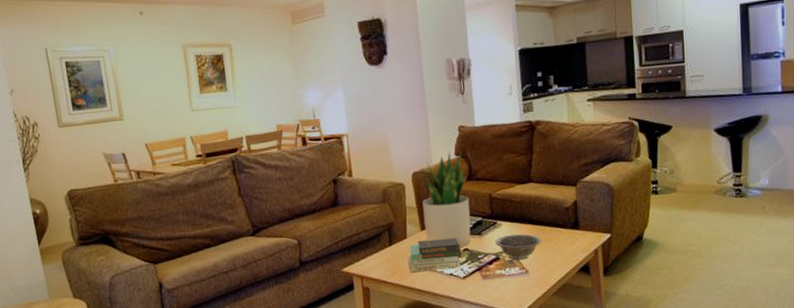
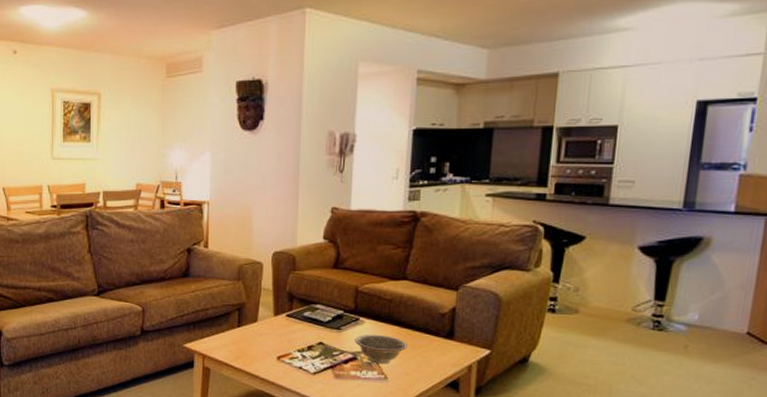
books: present [407,237,462,273] -> none [255,326,316,361]
planter: present [421,152,471,248] -> none [278,234,336,341]

